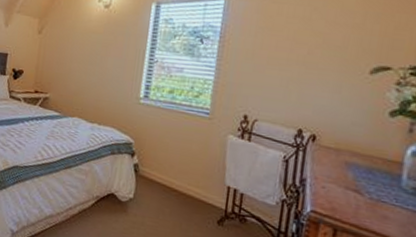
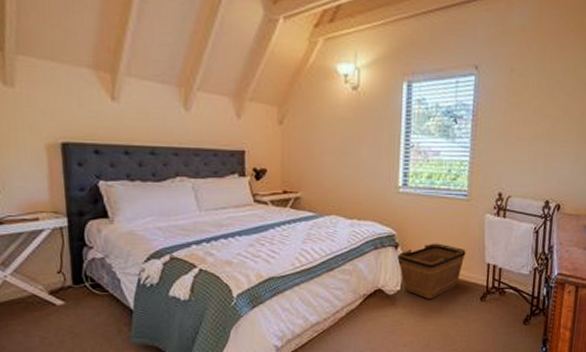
bicycle basket: none [134,156,205,213] -> present [399,243,466,299]

